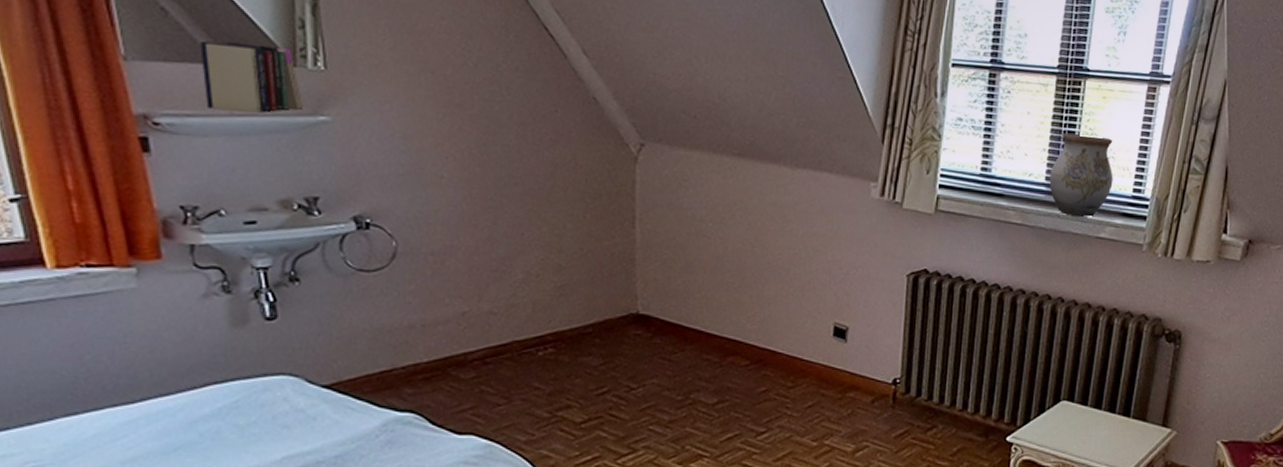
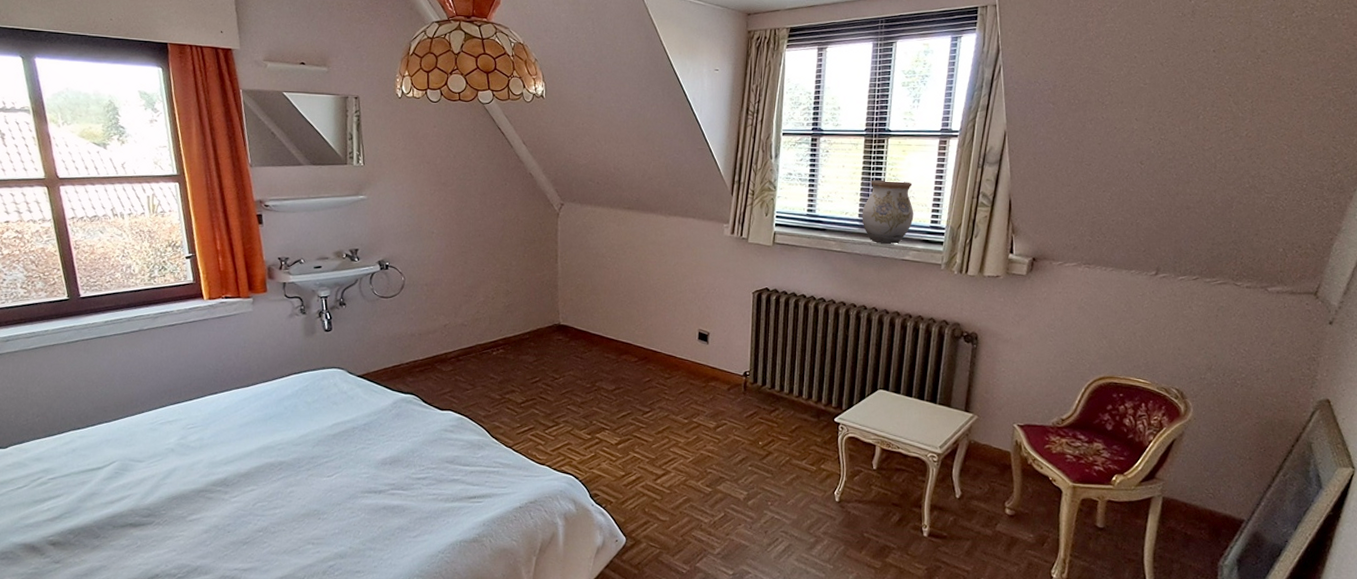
books: present [200,40,303,114] -> none [292,151,350,197]

